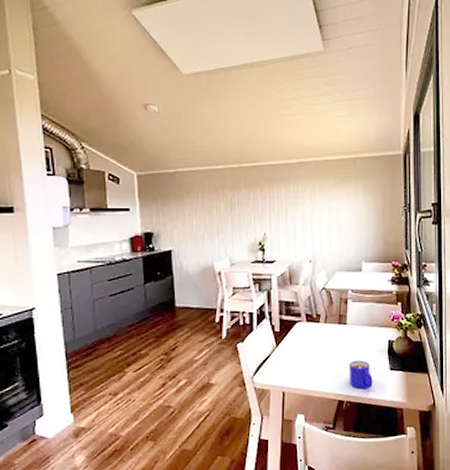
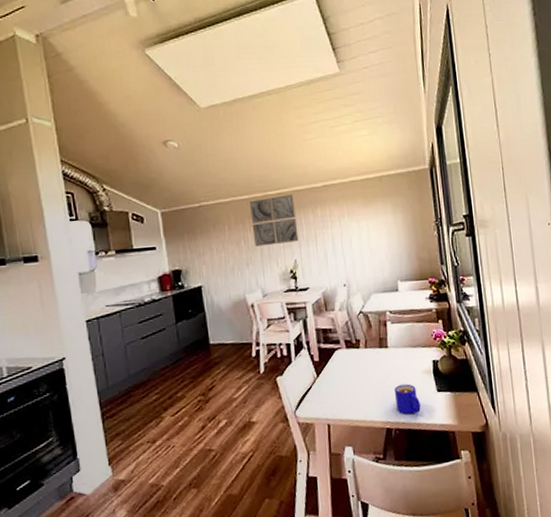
wall art: none [224,168,270,217] -> present [249,194,299,247]

